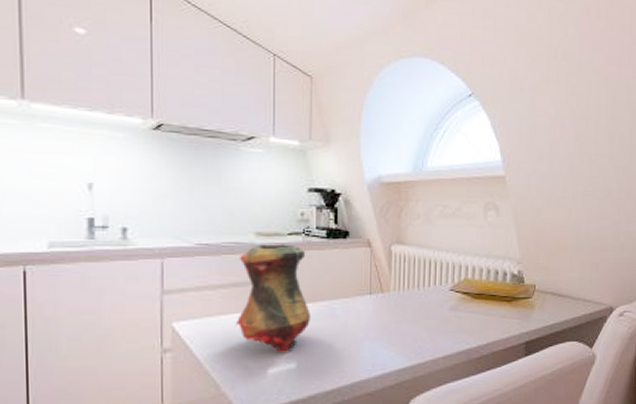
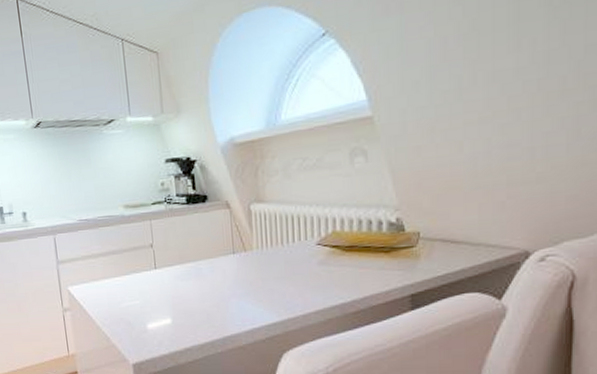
vase: present [235,244,312,352] -> none [114,213,181,310]

